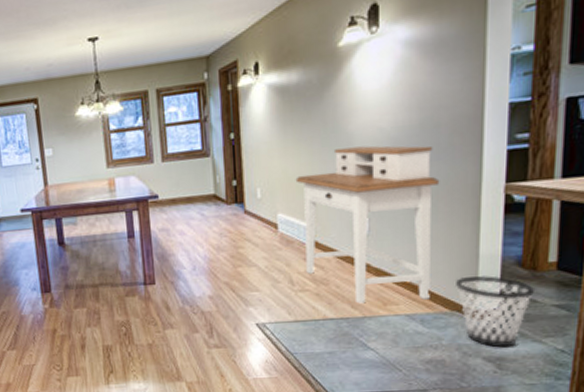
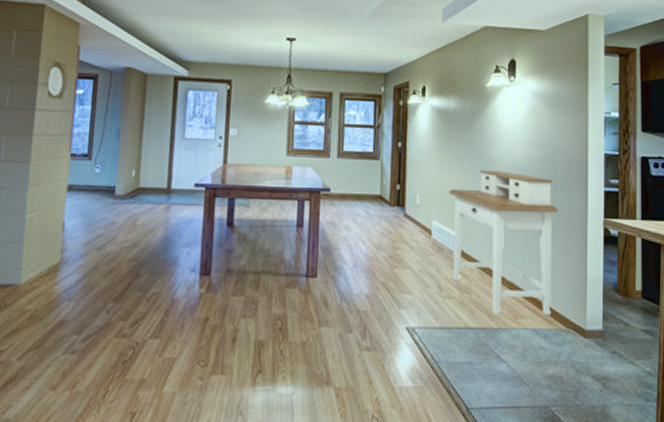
wastebasket: present [456,275,536,348] -> none [570,298,628,367]

